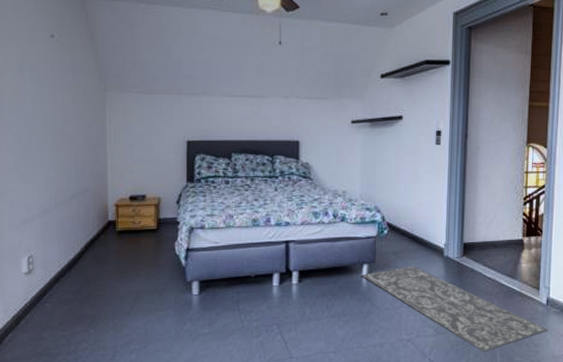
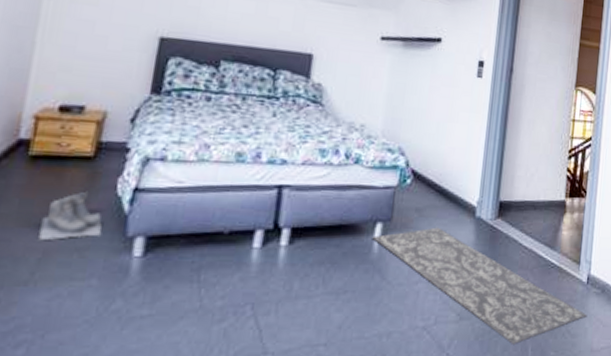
boots: none [132,252,171,287] -> present [38,191,102,241]

